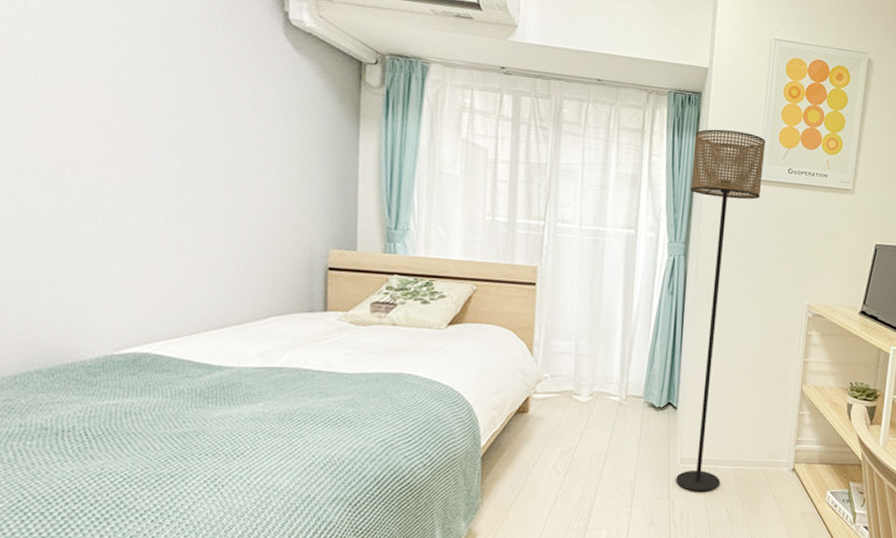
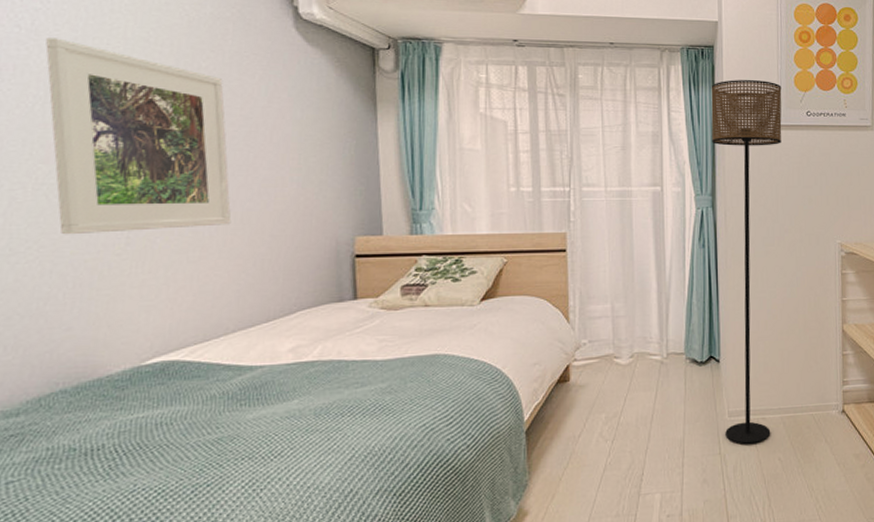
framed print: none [37,20,210,226] -> present [46,38,232,235]

